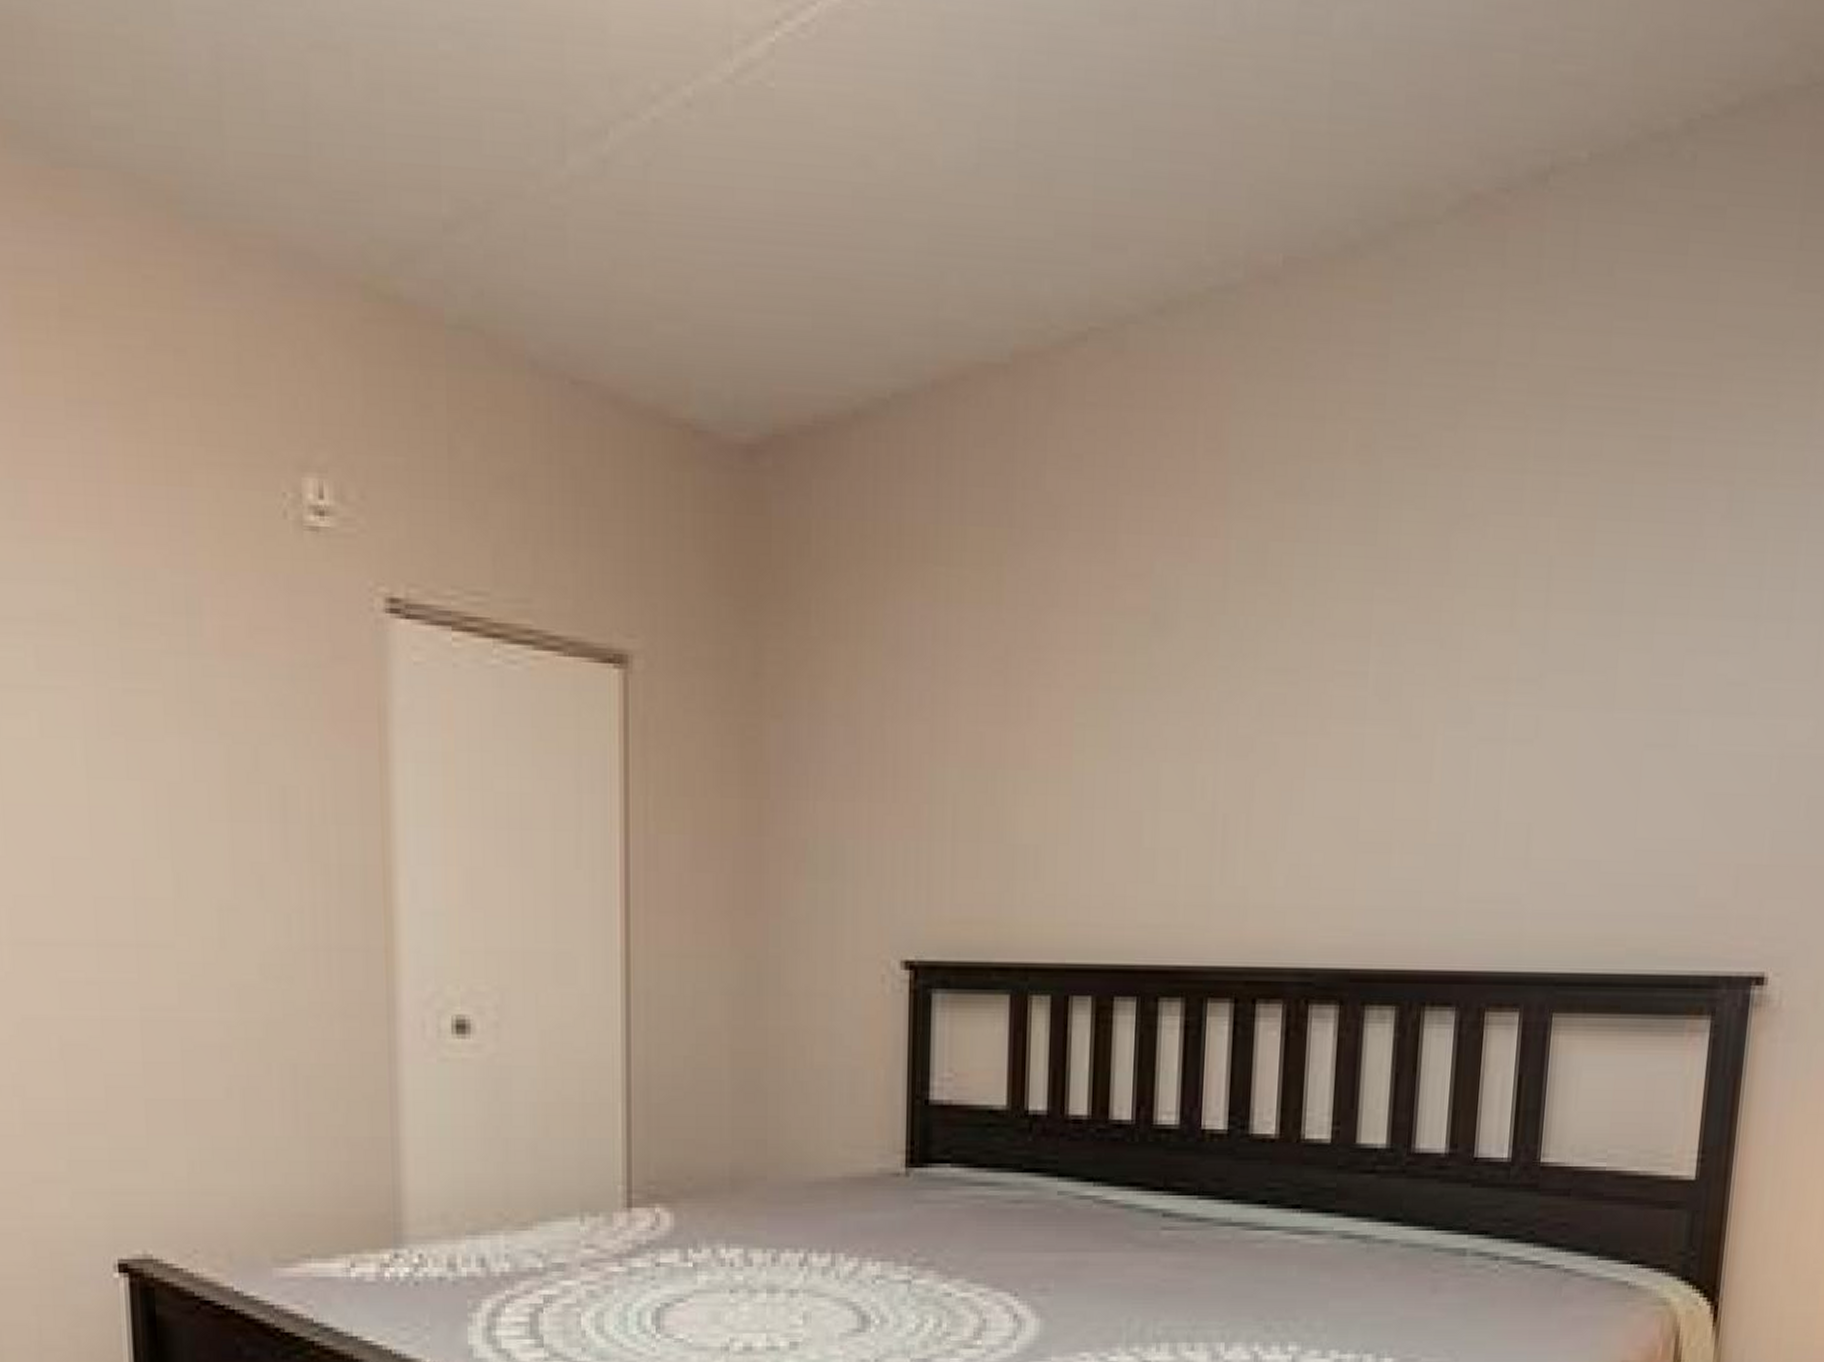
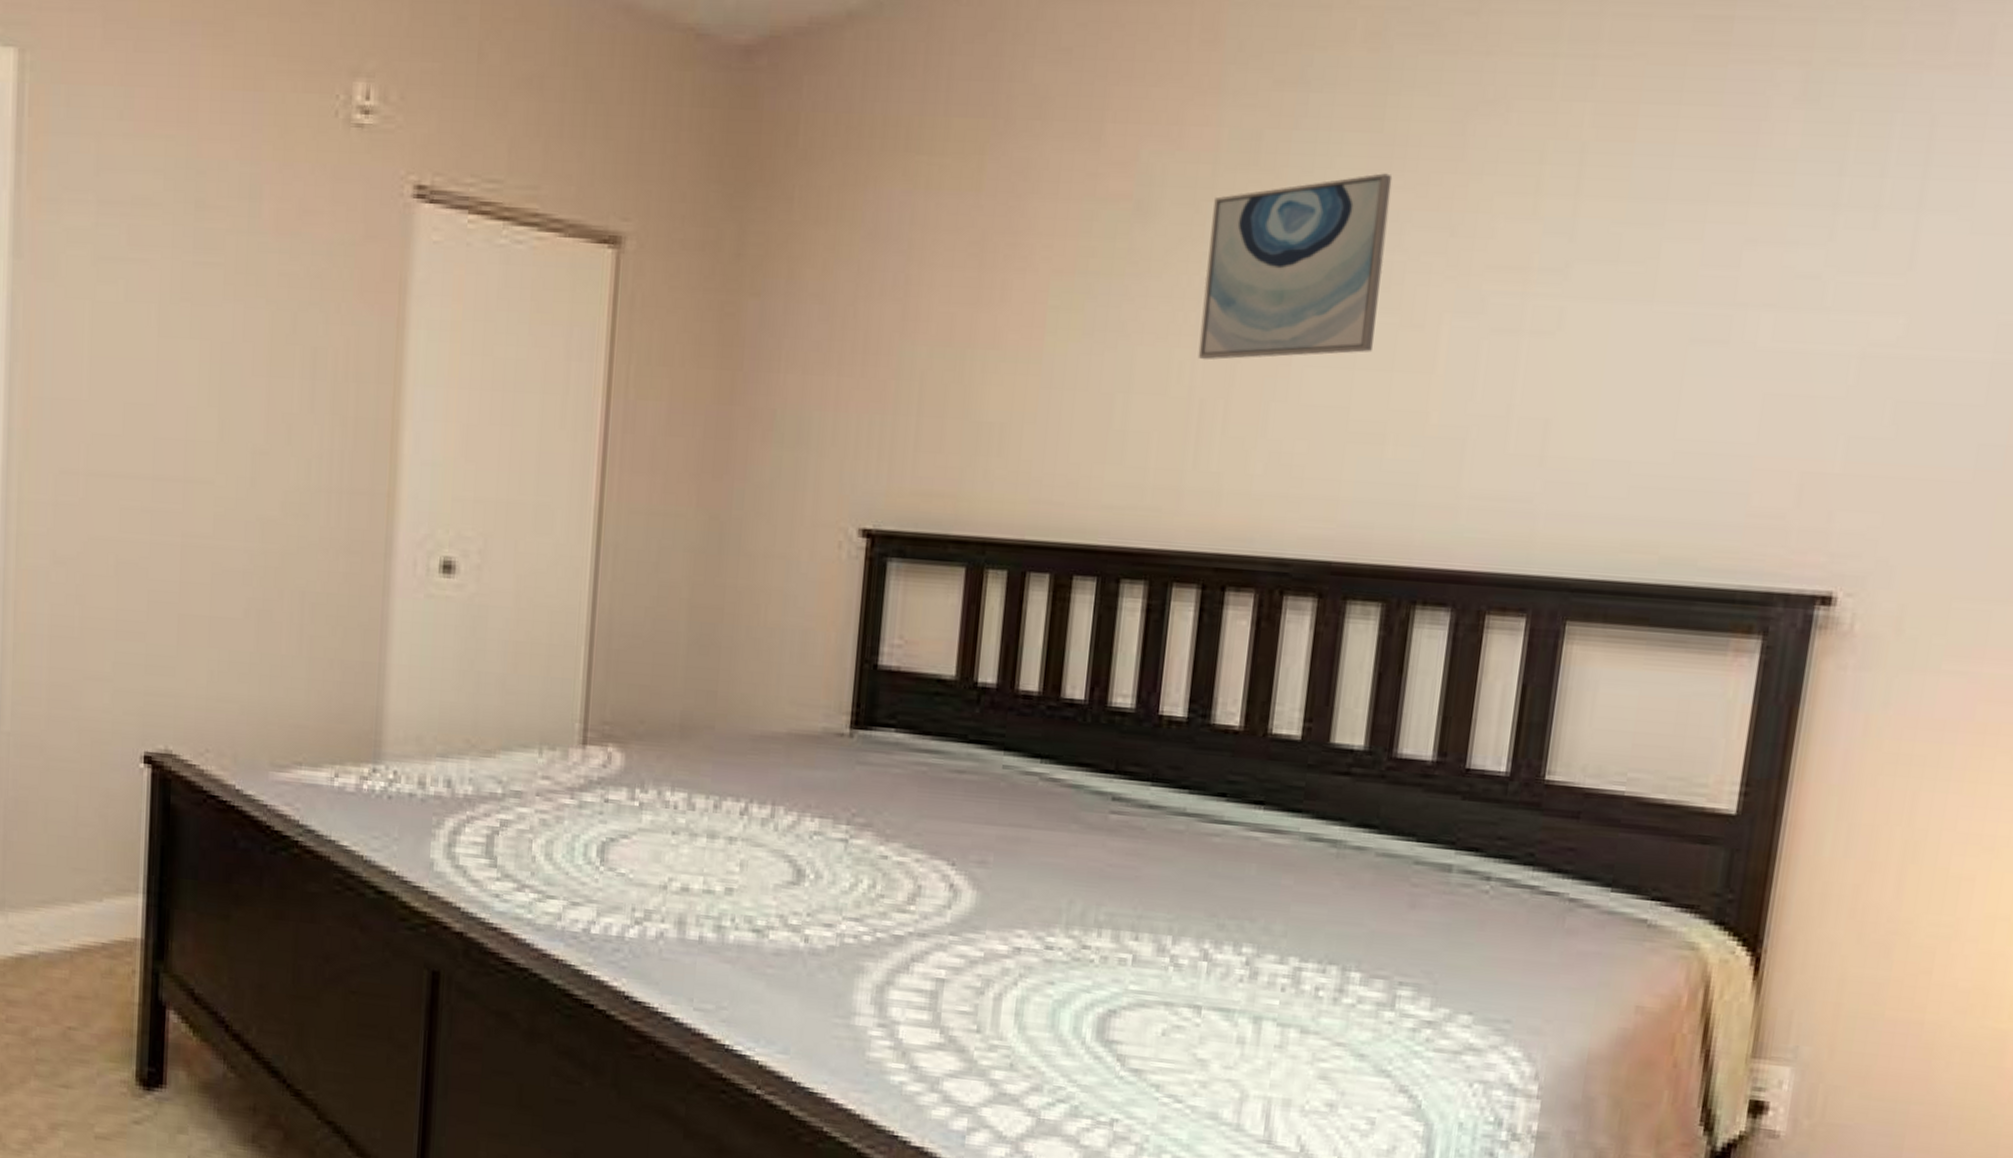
wall art: none [1219,586,1387,775] -> present [1197,173,1393,360]

